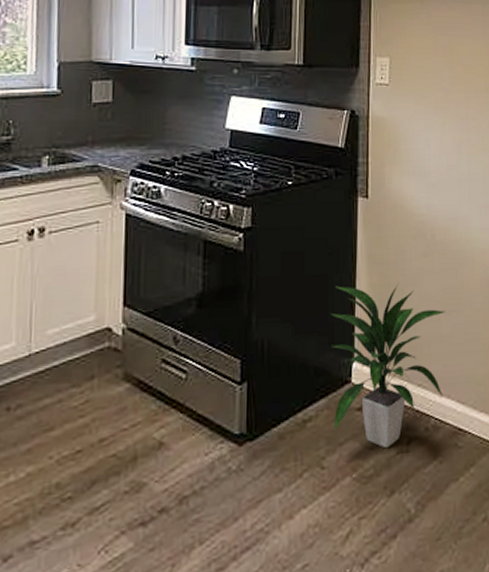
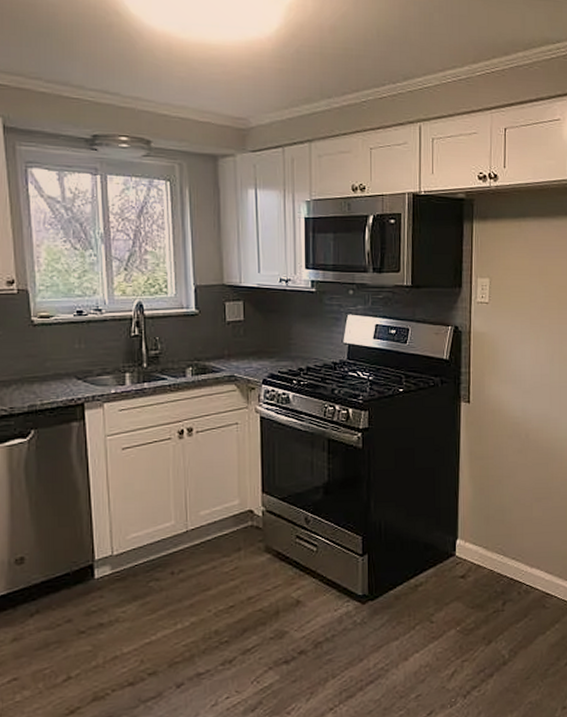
indoor plant: present [331,284,446,449] -> none [438,476,537,608]

